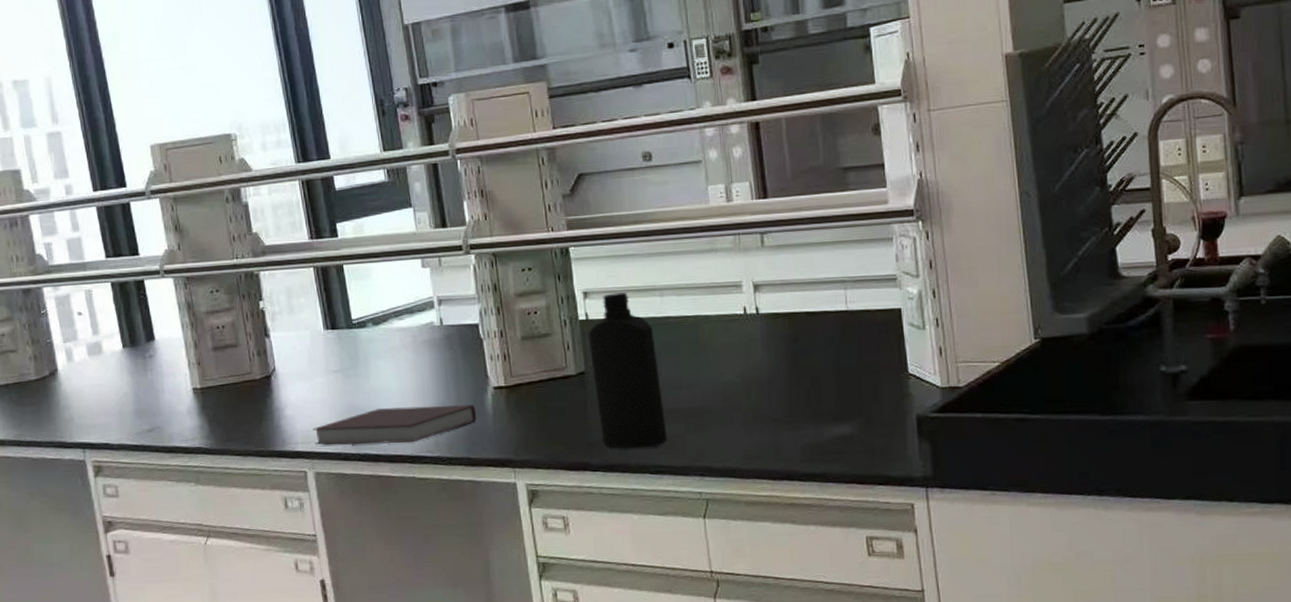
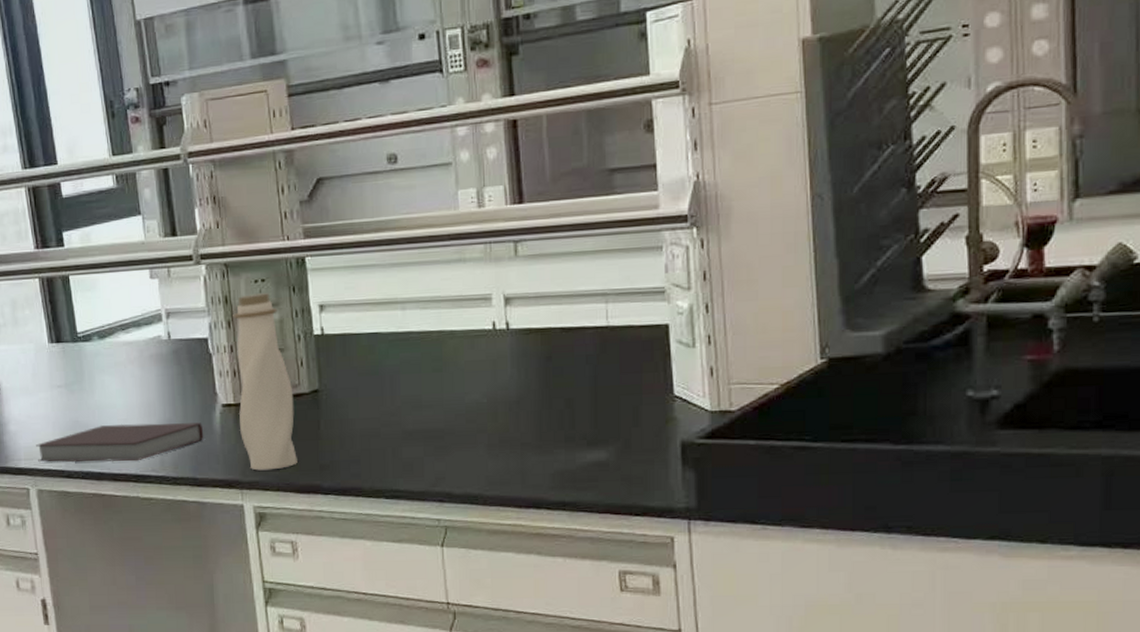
water bottle: none [502,281,567,450] -> present [233,293,297,471]
bottle: present [588,292,668,449] -> none [323,305,405,472]

